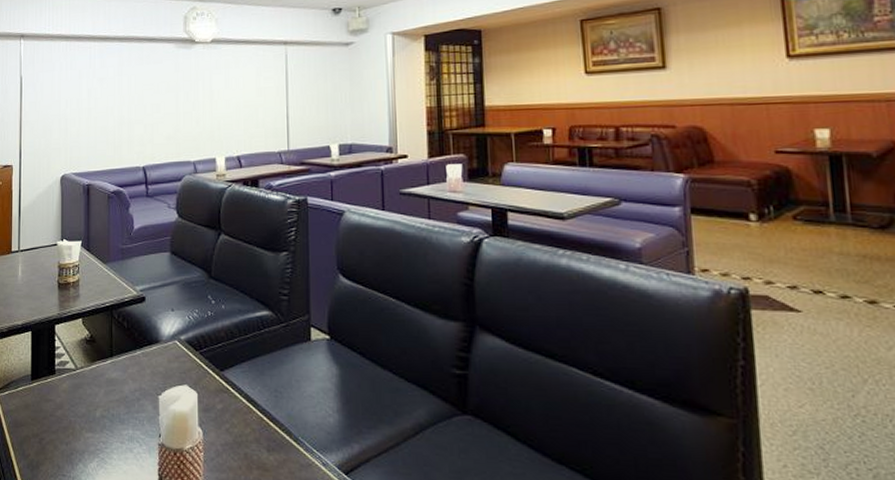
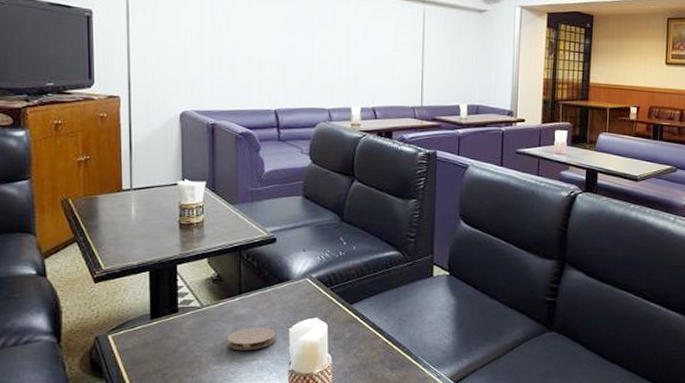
coaster: none [99,393,145,419] -> present [227,328,276,351]

